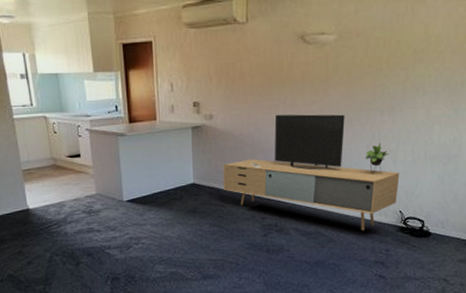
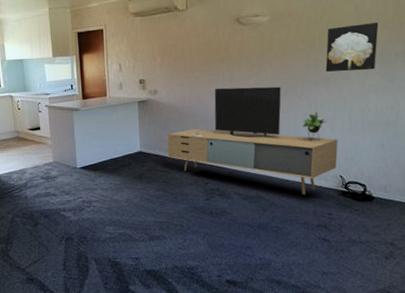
wall art: none [391,46,448,100] -> present [325,22,379,72]

